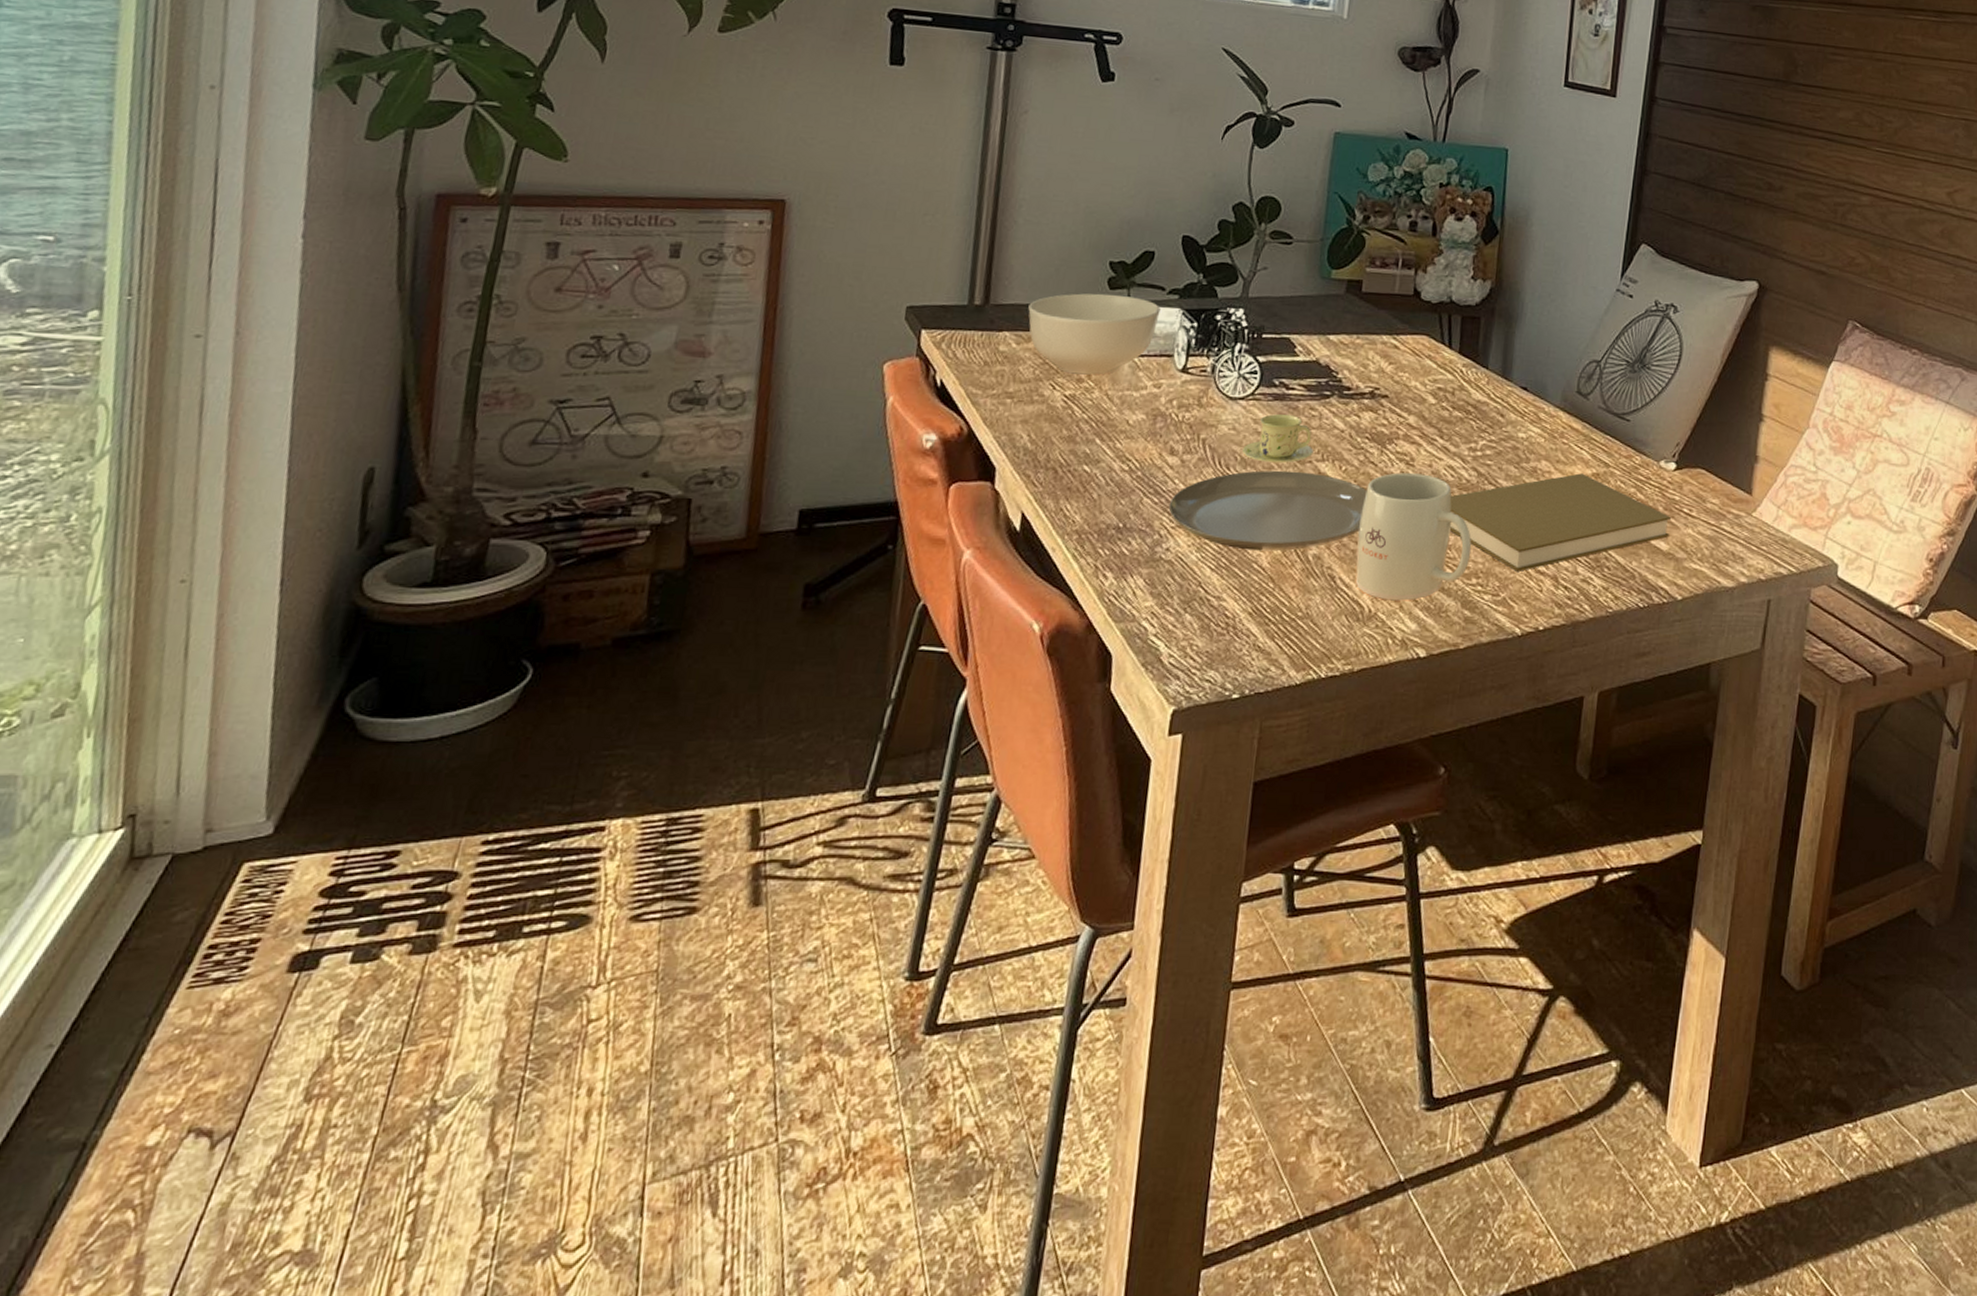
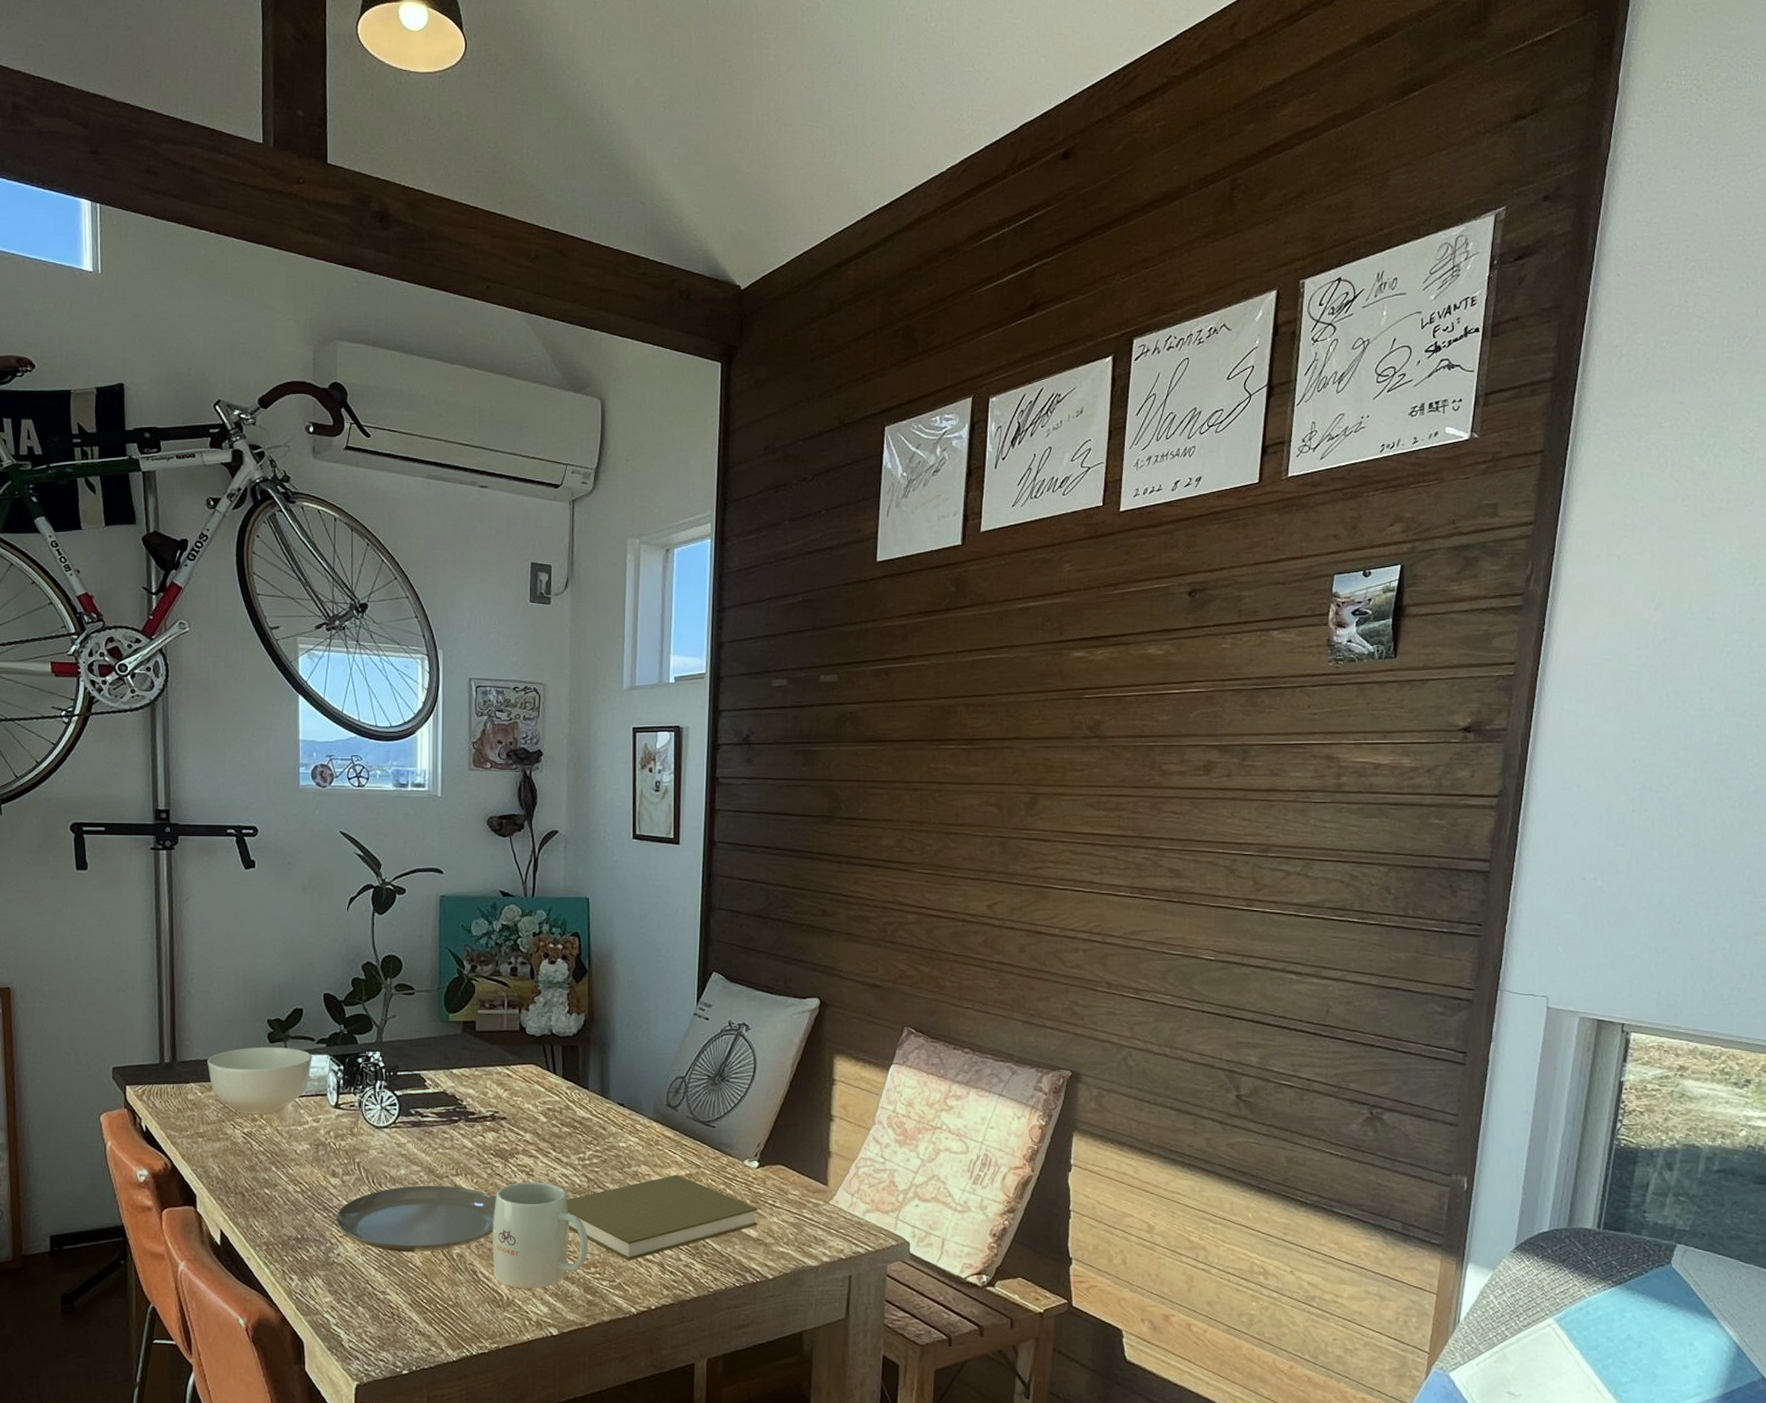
cup and saucer: present [1241,414,1314,464] -> none [390,1139,449,1179]

